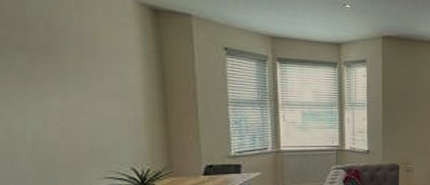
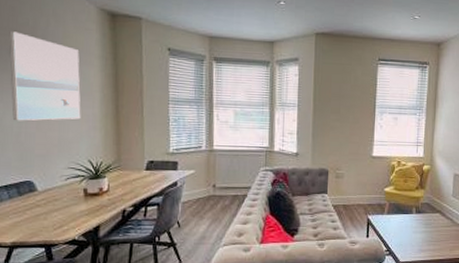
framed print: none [15,24,120,128] -> present [9,31,81,121]

